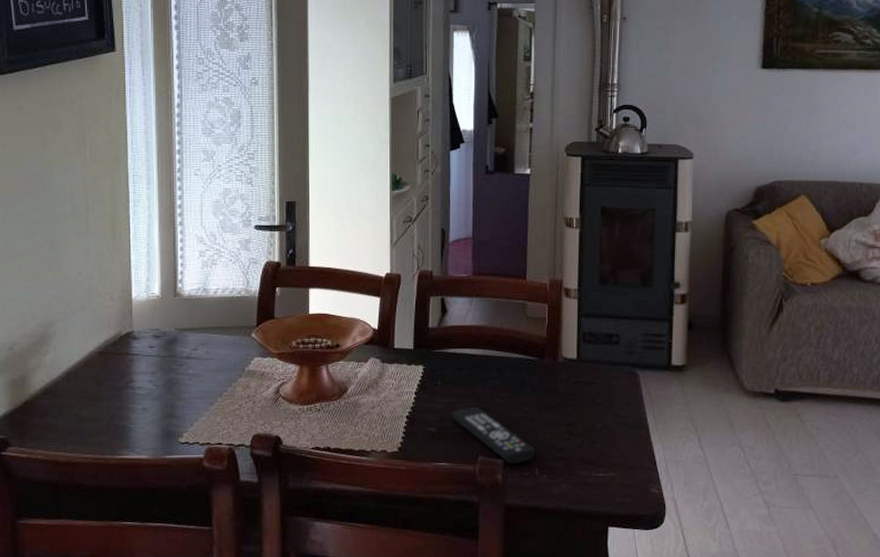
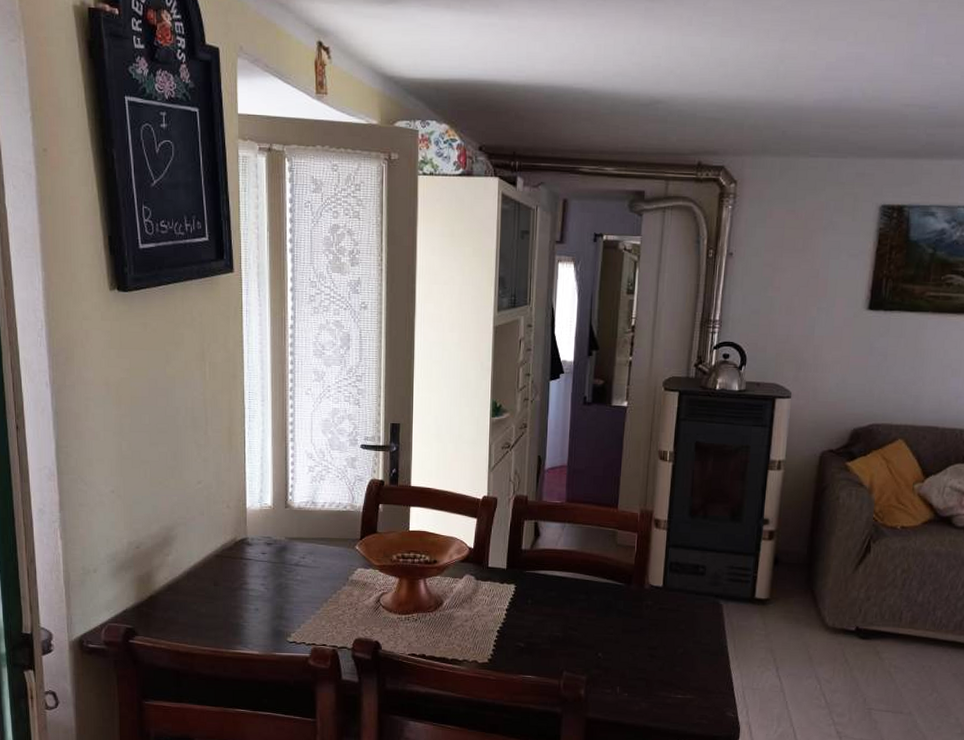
remote control: present [452,406,535,465] -> none [541,625,618,681]

